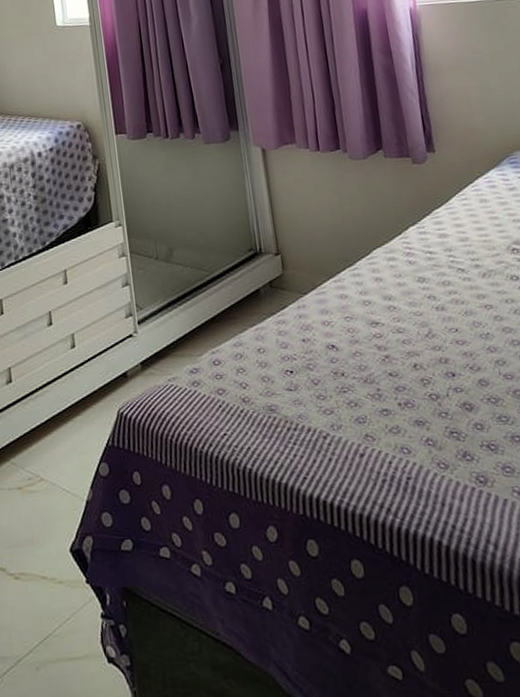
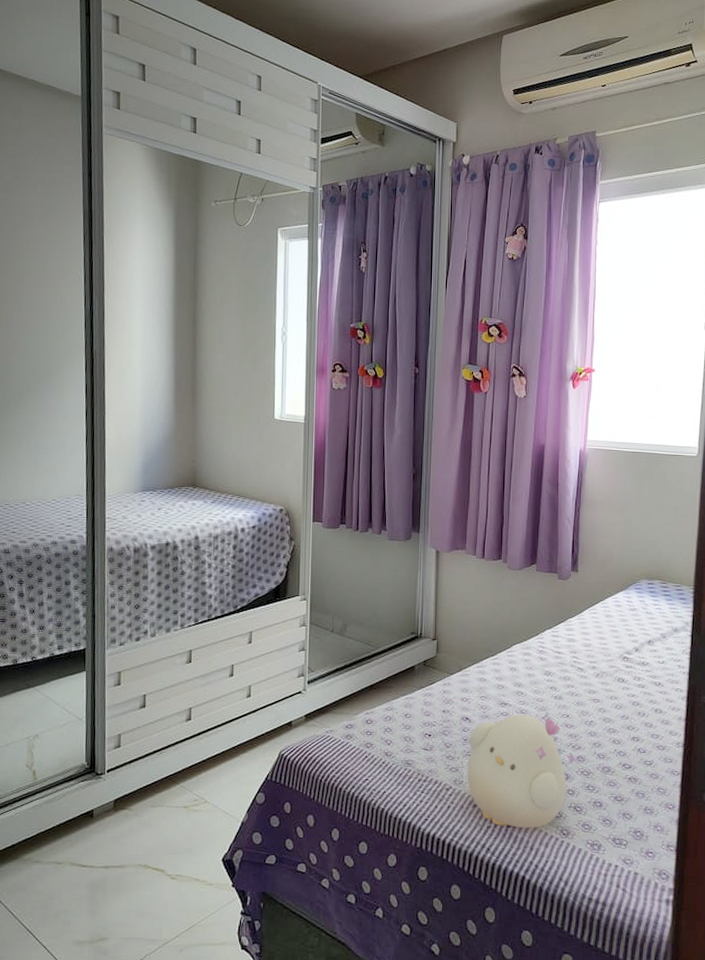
plush toy: none [339,334,477,479] -> present [467,715,576,828]

